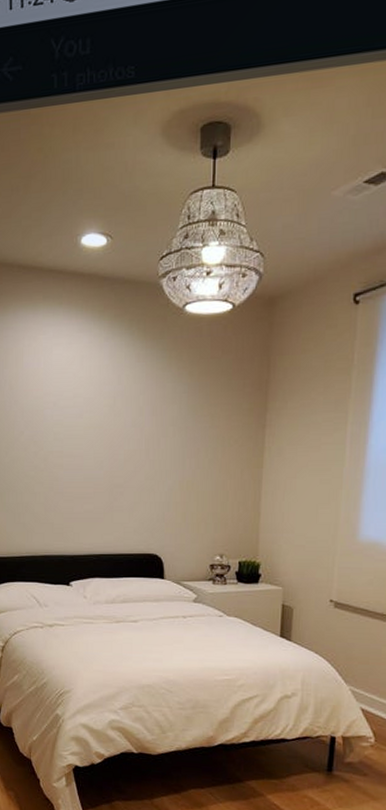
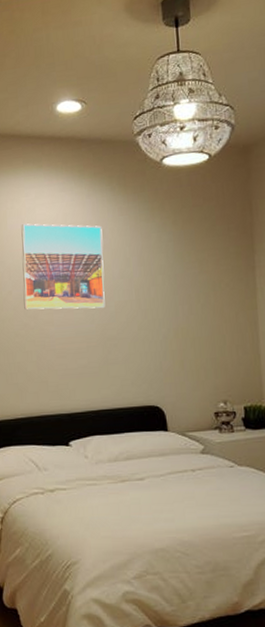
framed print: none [35,363,118,455] -> present [21,223,105,310]

